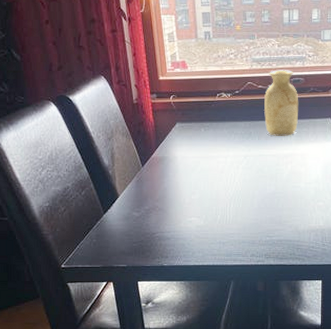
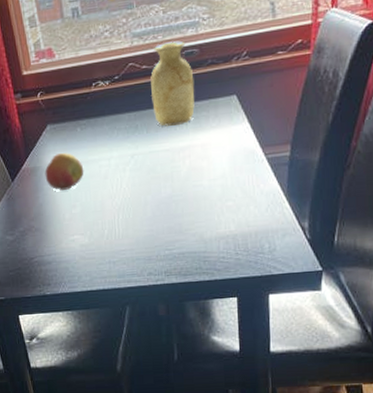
fruit: none [171,148,204,178] -> present [44,153,84,191]

